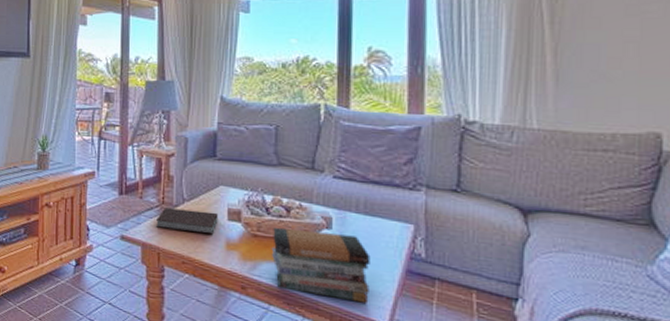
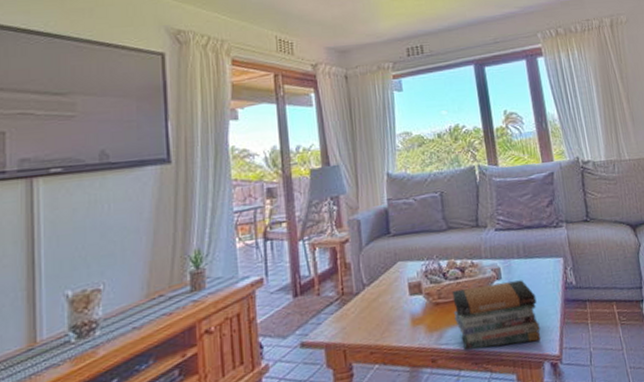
notebook: present [156,208,219,235] -> none [338,290,401,323]

